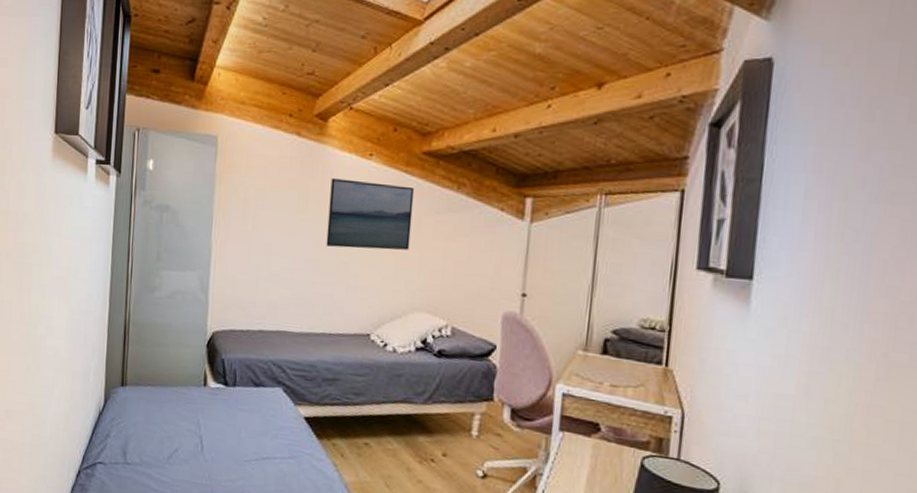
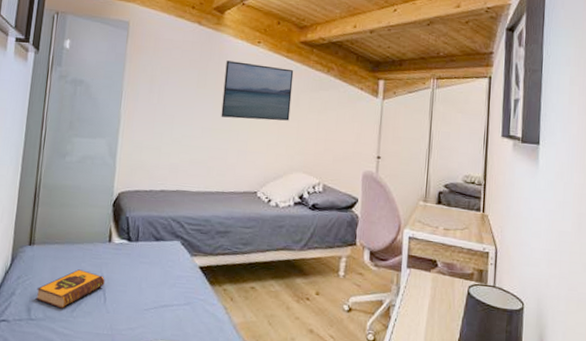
hardback book: none [130,414,202,455] -> present [35,269,105,309]

